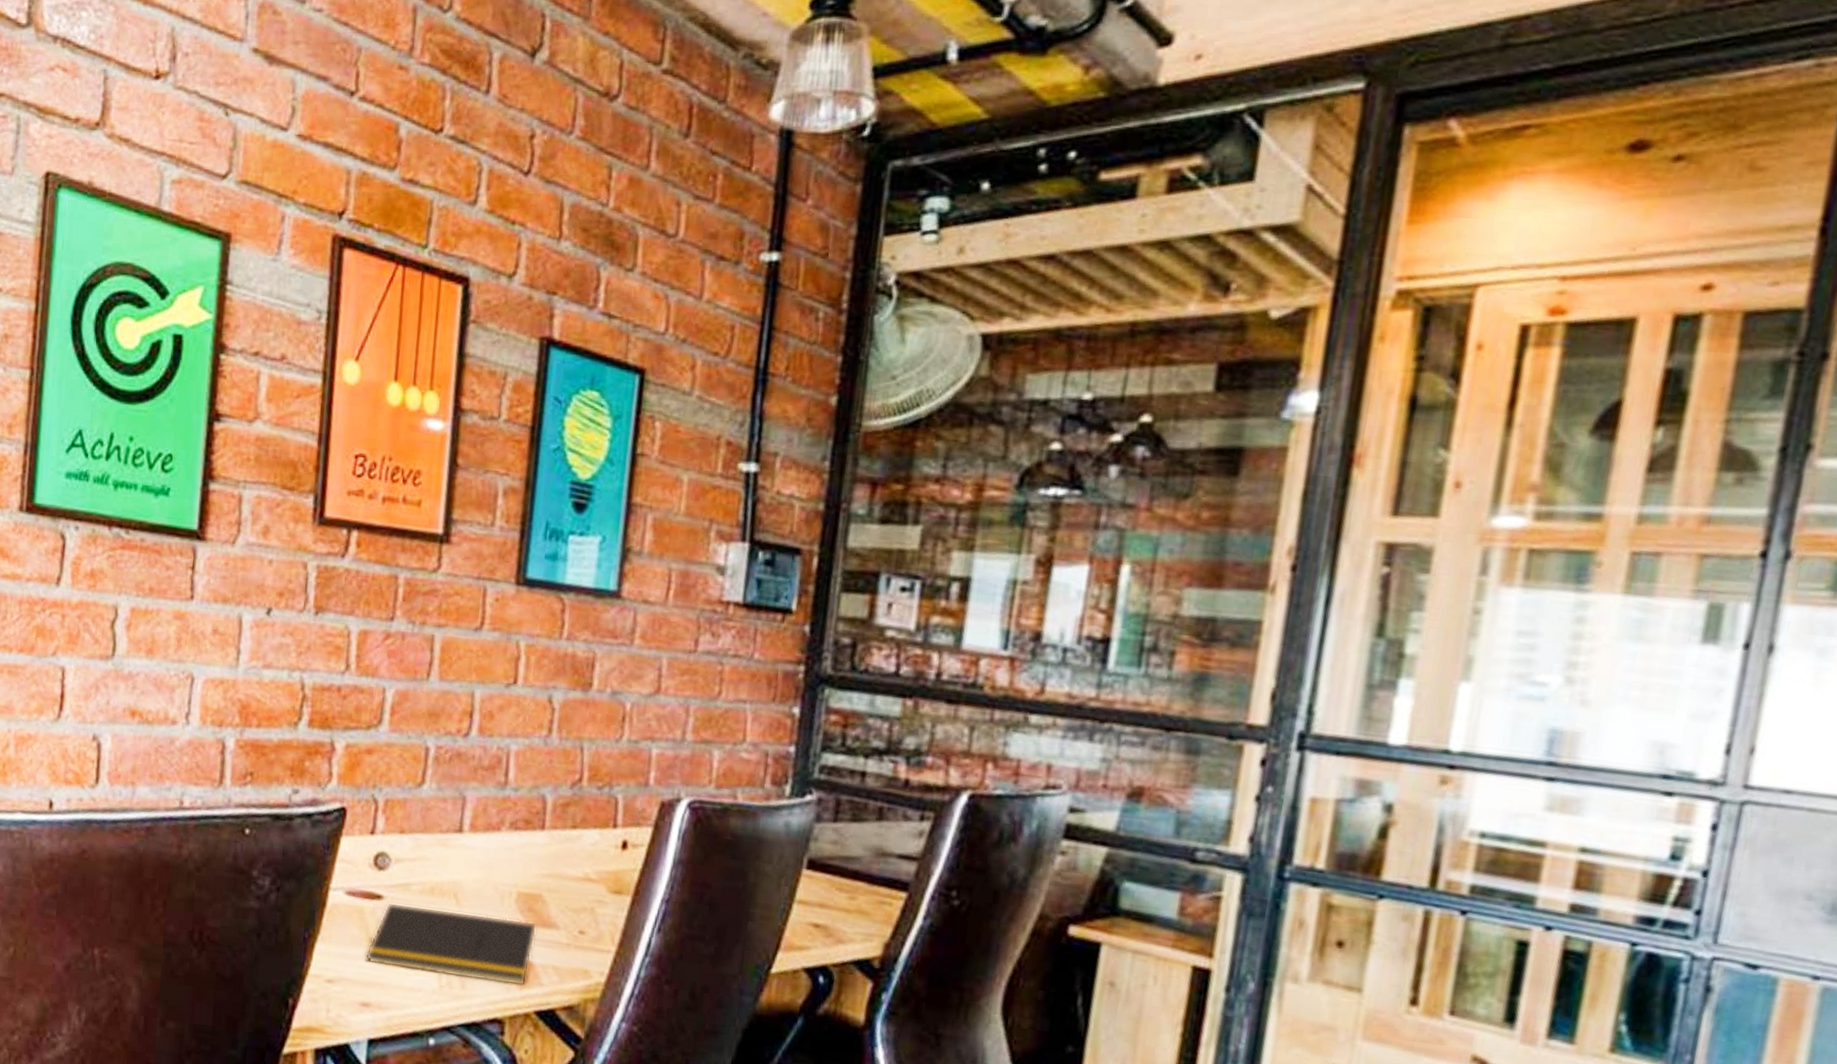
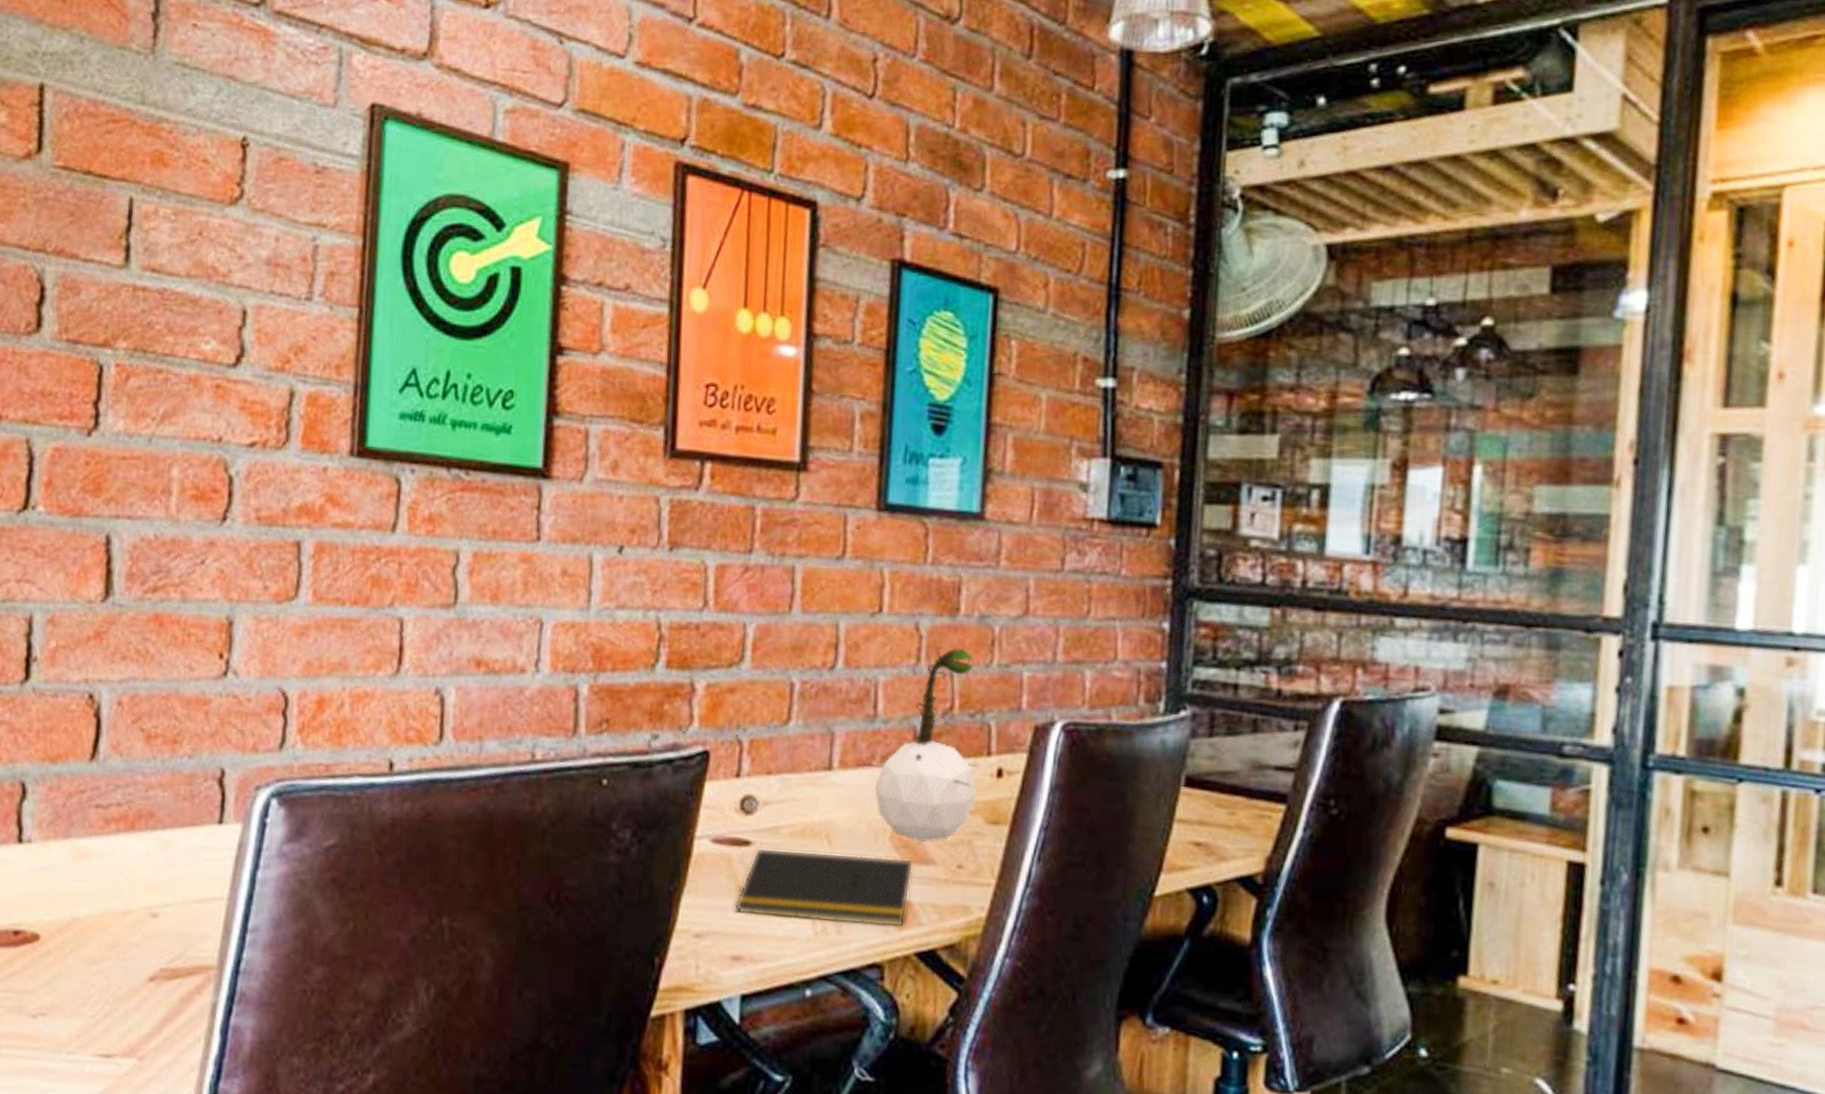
plant: none [486,719,606,908] -> present [856,646,980,843]

